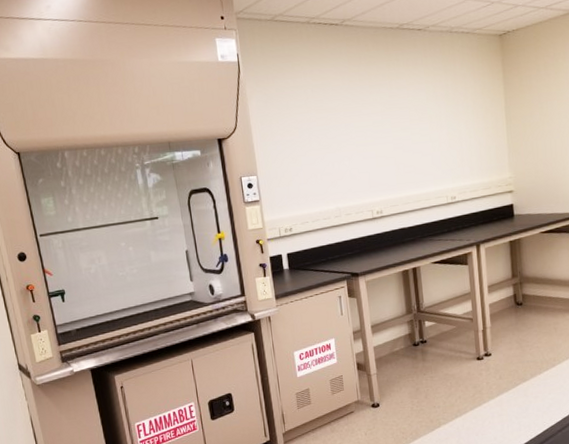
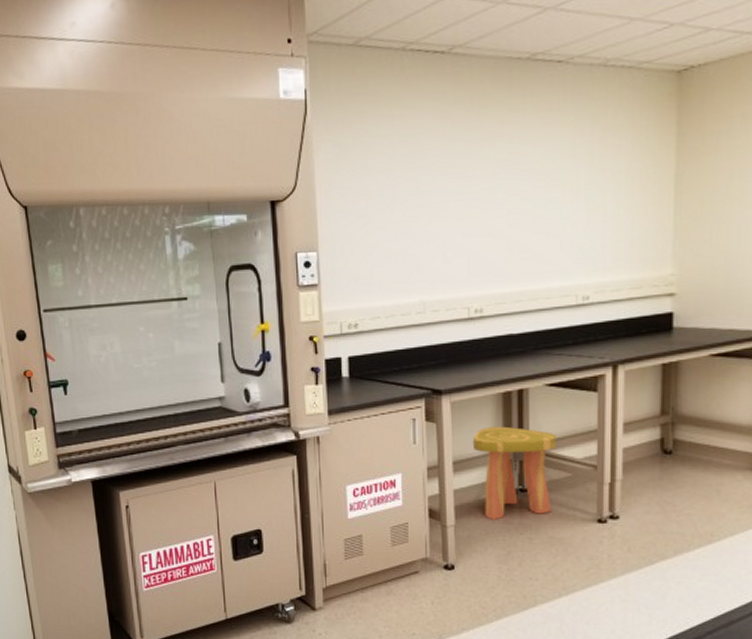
stool: none [383,296,445,367] -> present [472,426,557,520]

